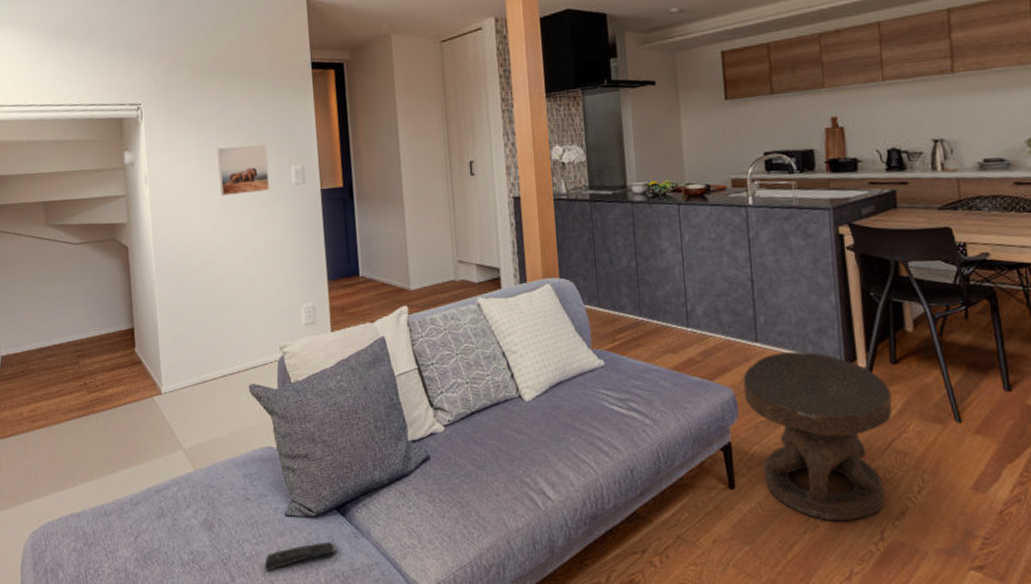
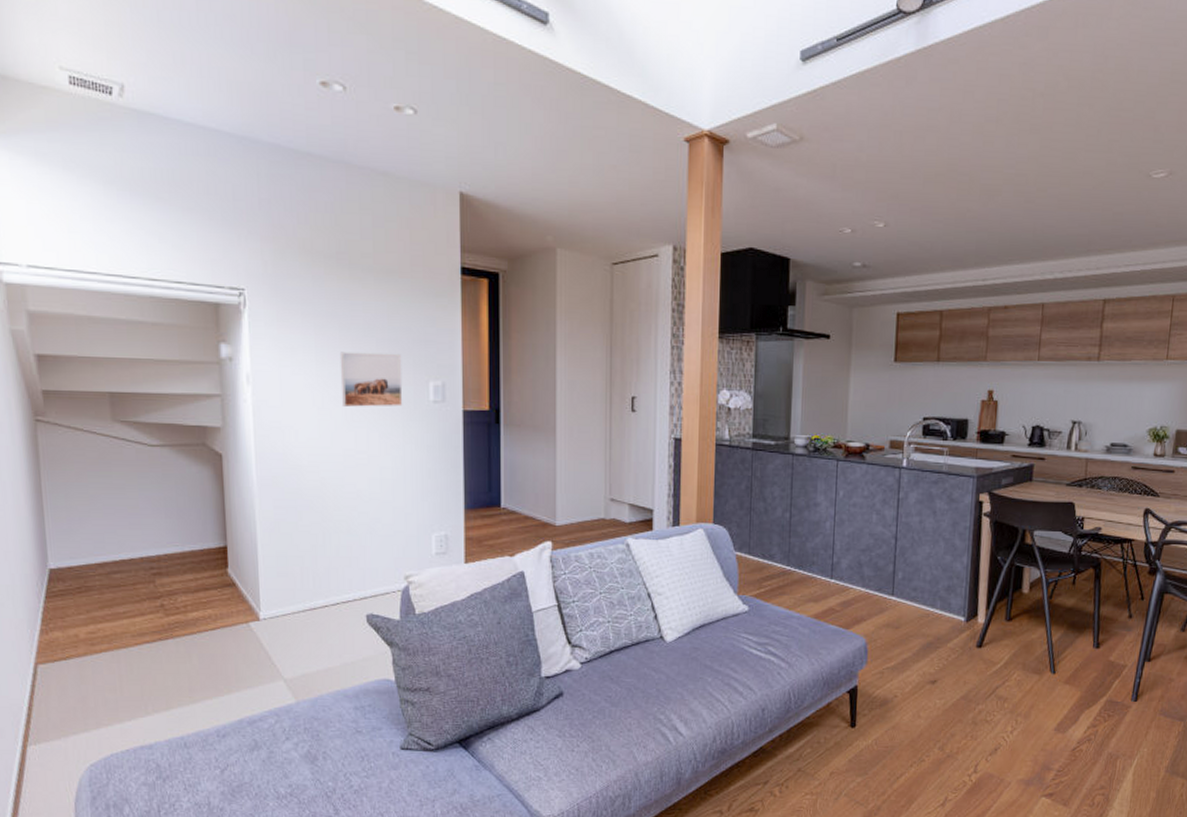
remote control: present [264,541,337,571] -> none [374,774,457,804]
carved stool: present [743,351,893,522] -> none [875,606,1002,757]

